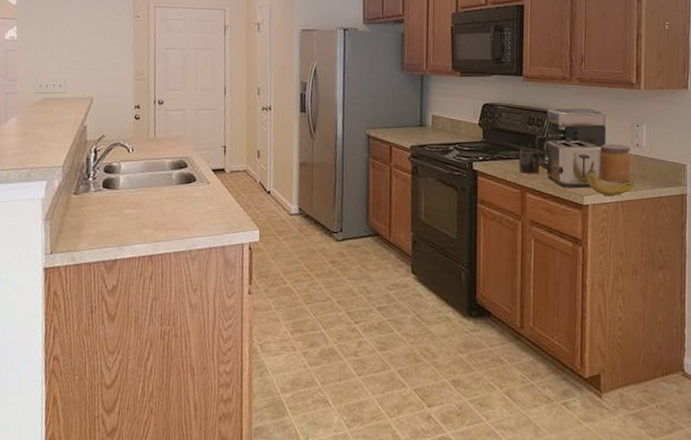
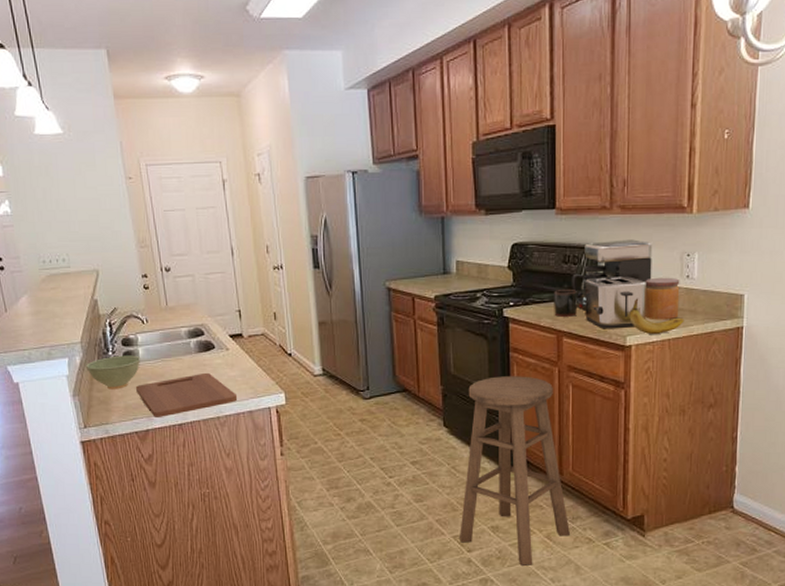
bowl: none [63,182,121,216] -> present [85,355,141,390]
cutting board: none [110,204,212,248] -> present [135,372,238,419]
bar stool: none [421,226,529,424] -> present [460,376,570,566]

